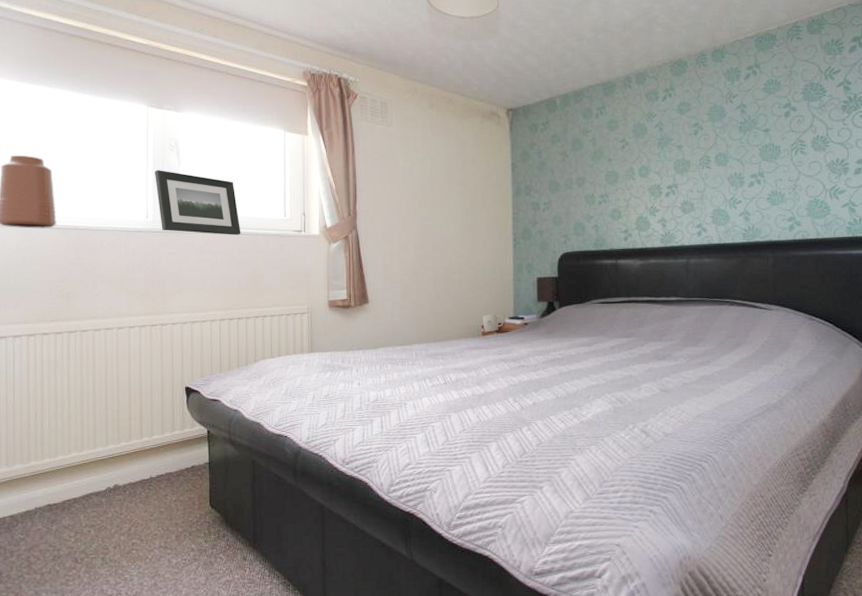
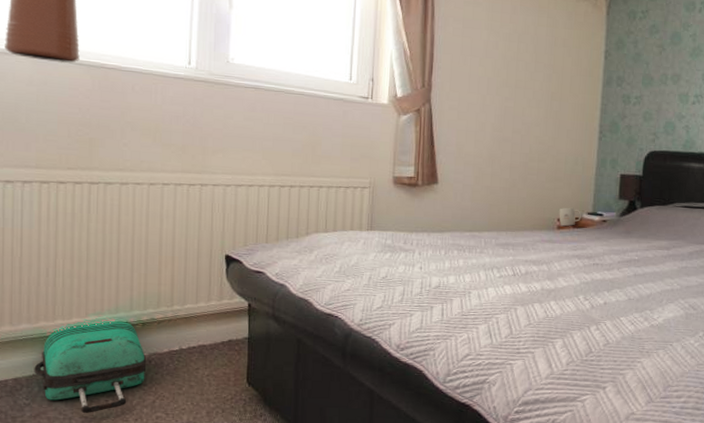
suitcase: none [27,456,122,545] -> present [34,321,147,414]
picture frame: present [155,170,241,235] -> none [201,11,299,95]

